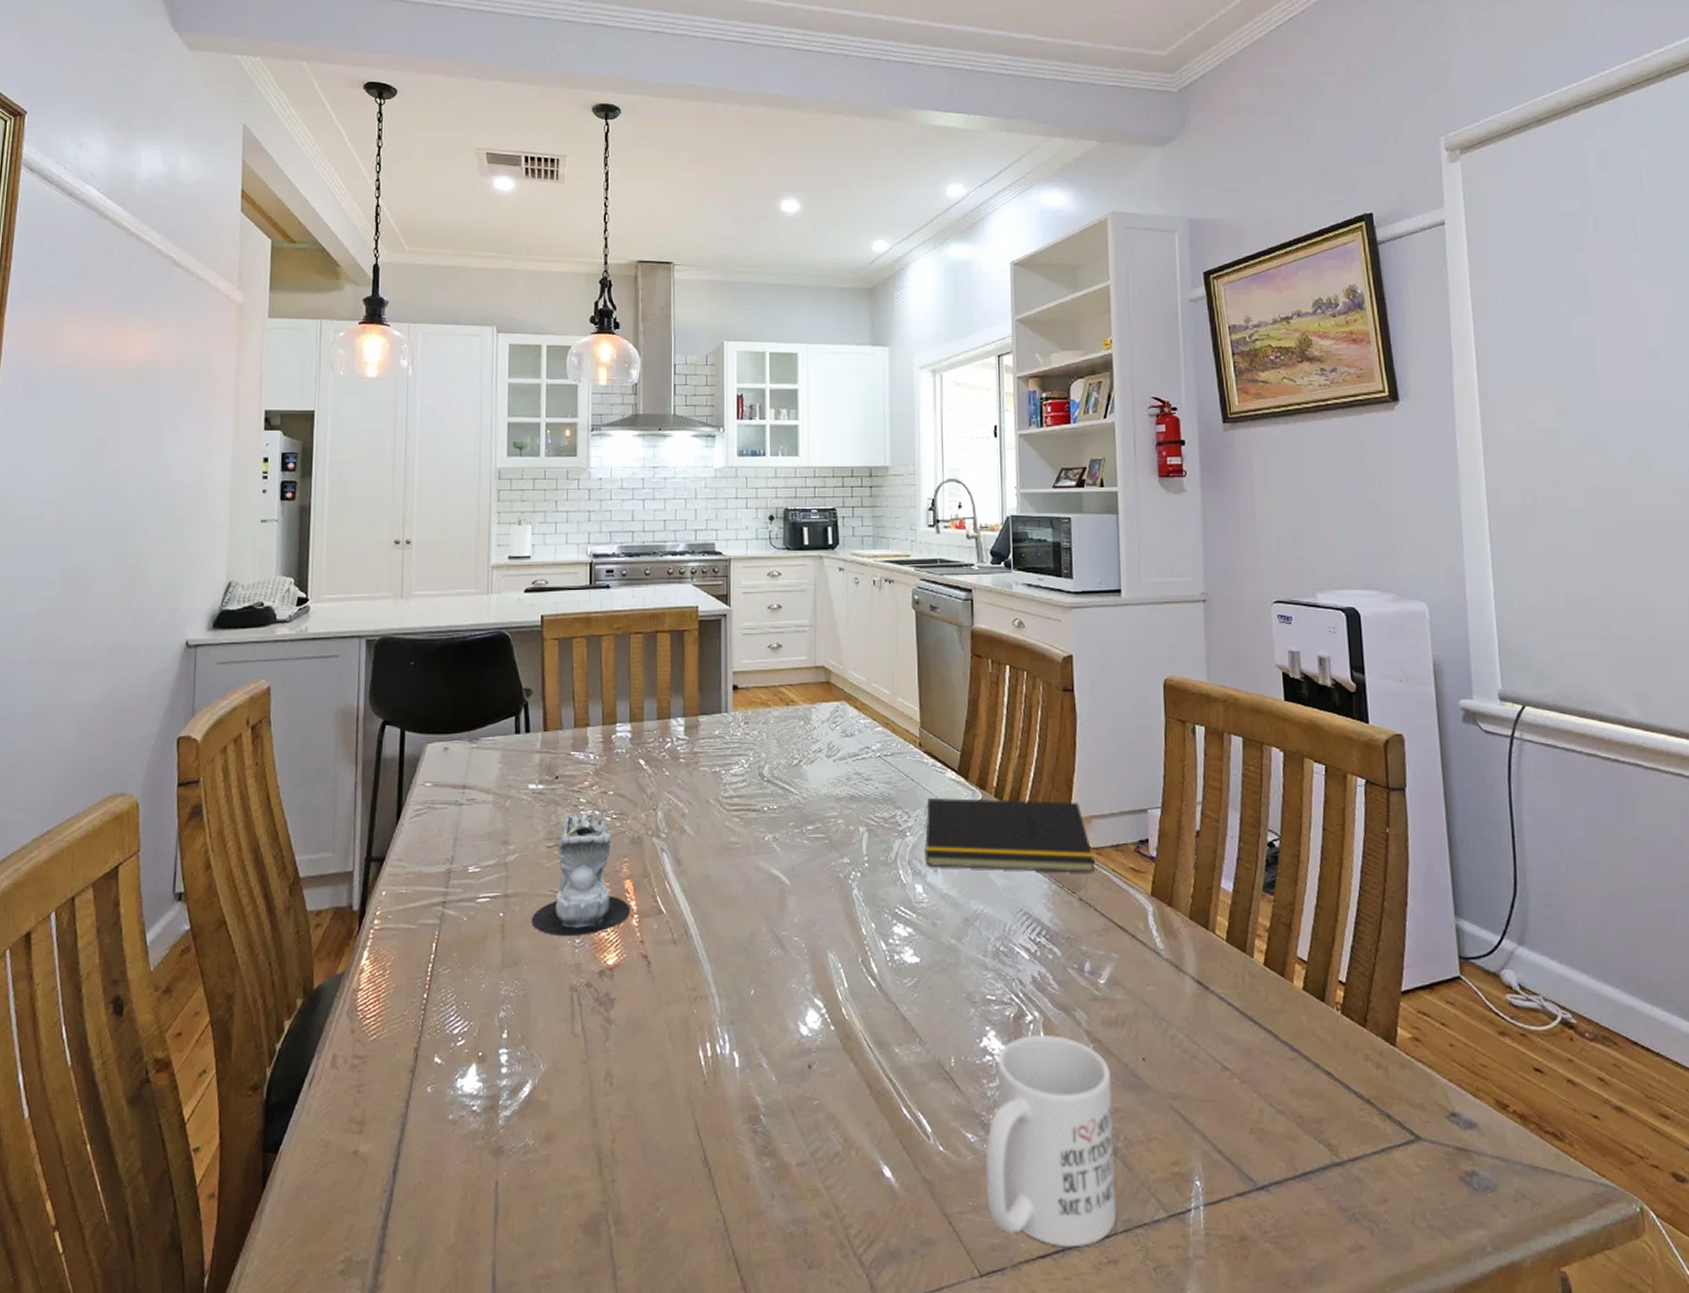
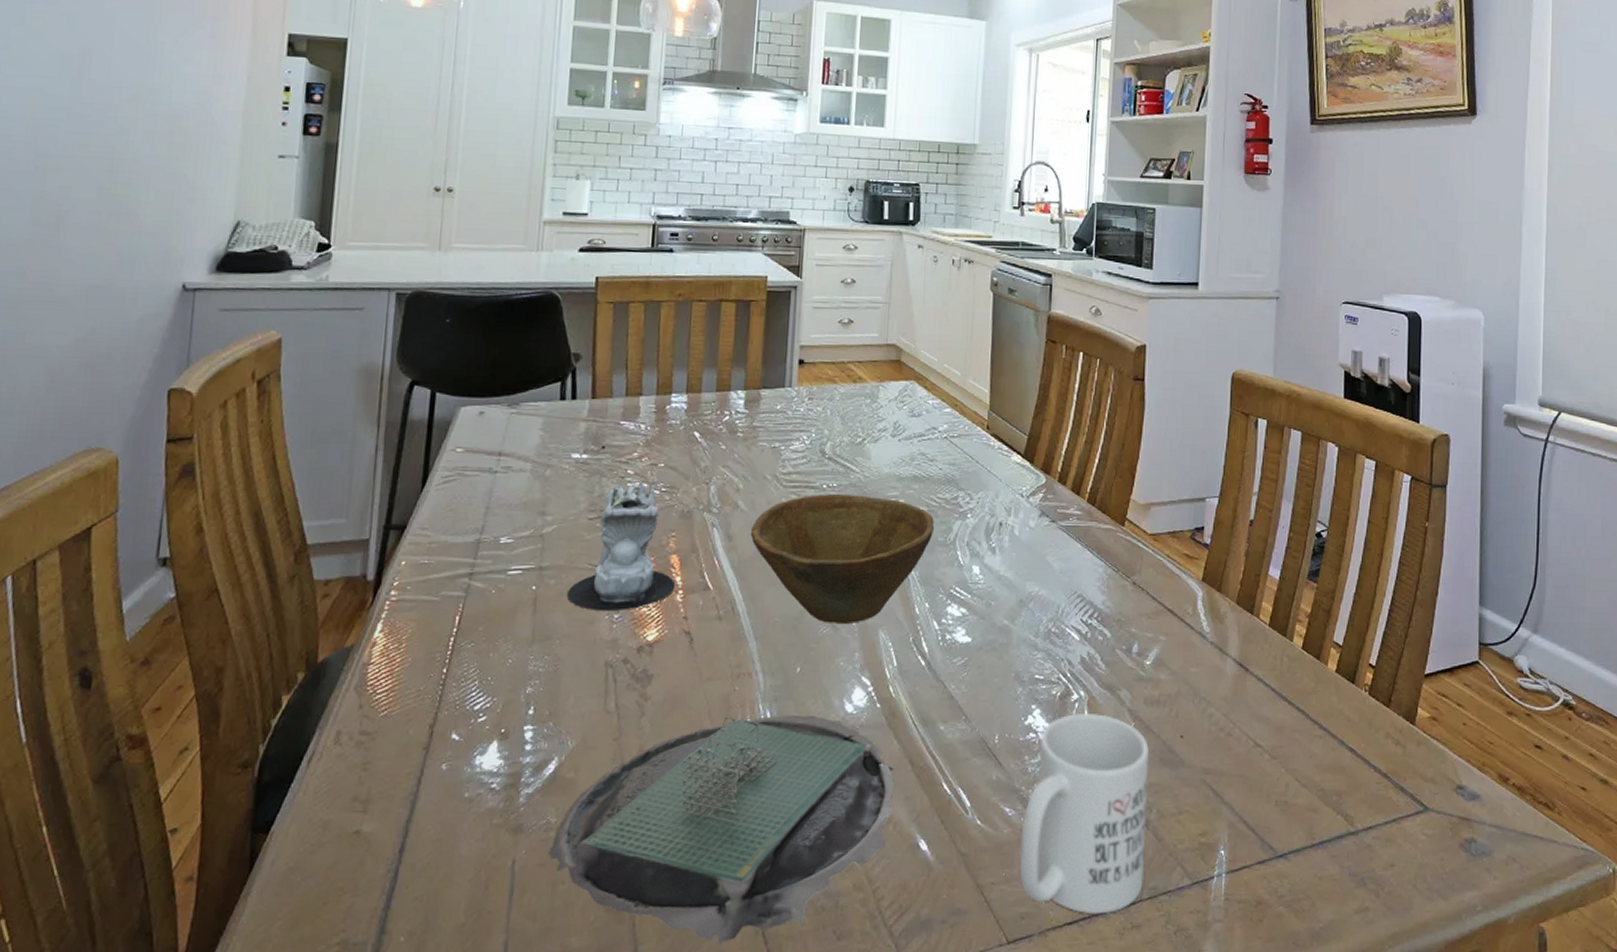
plate: none [529,1038,855,1270] -> present [549,715,894,944]
bowl: none [698,816,875,946] -> present [750,494,935,625]
notepad: present [924,798,1095,873] -> none [985,481,1151,558]

